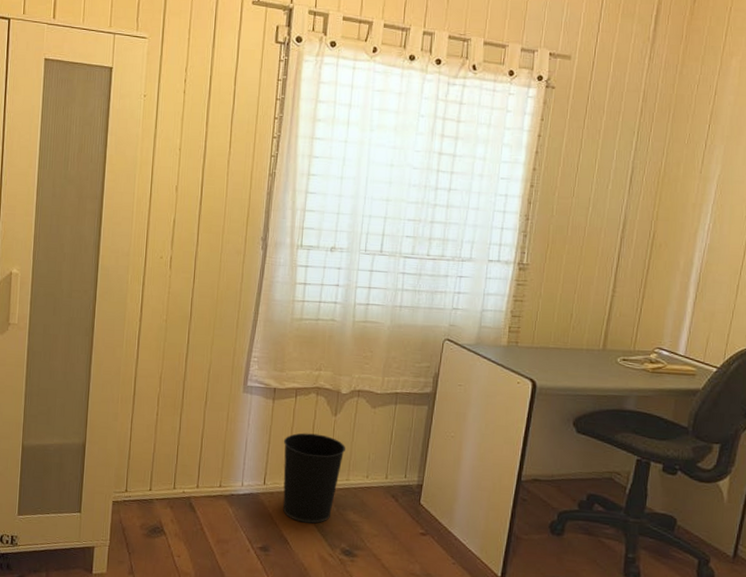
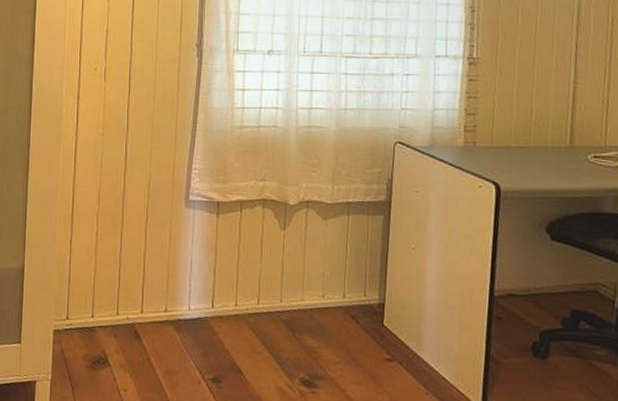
wastebasket: present [283,432,345,524] -> none [230,249,297,351]

